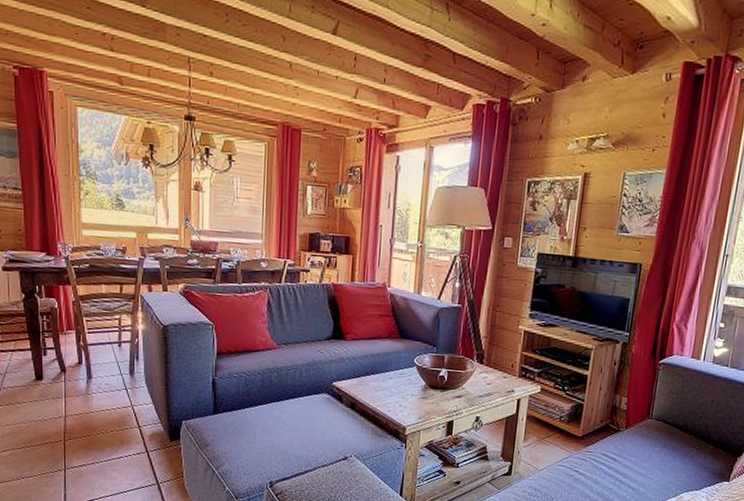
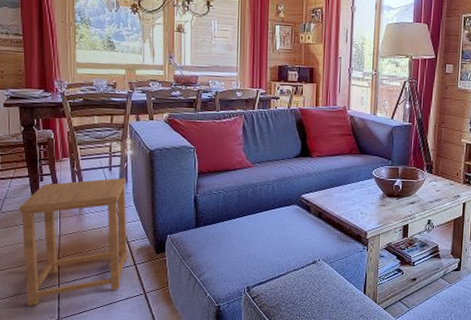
side table: none [20,354,138,492] -> present [18,177,127,307]

